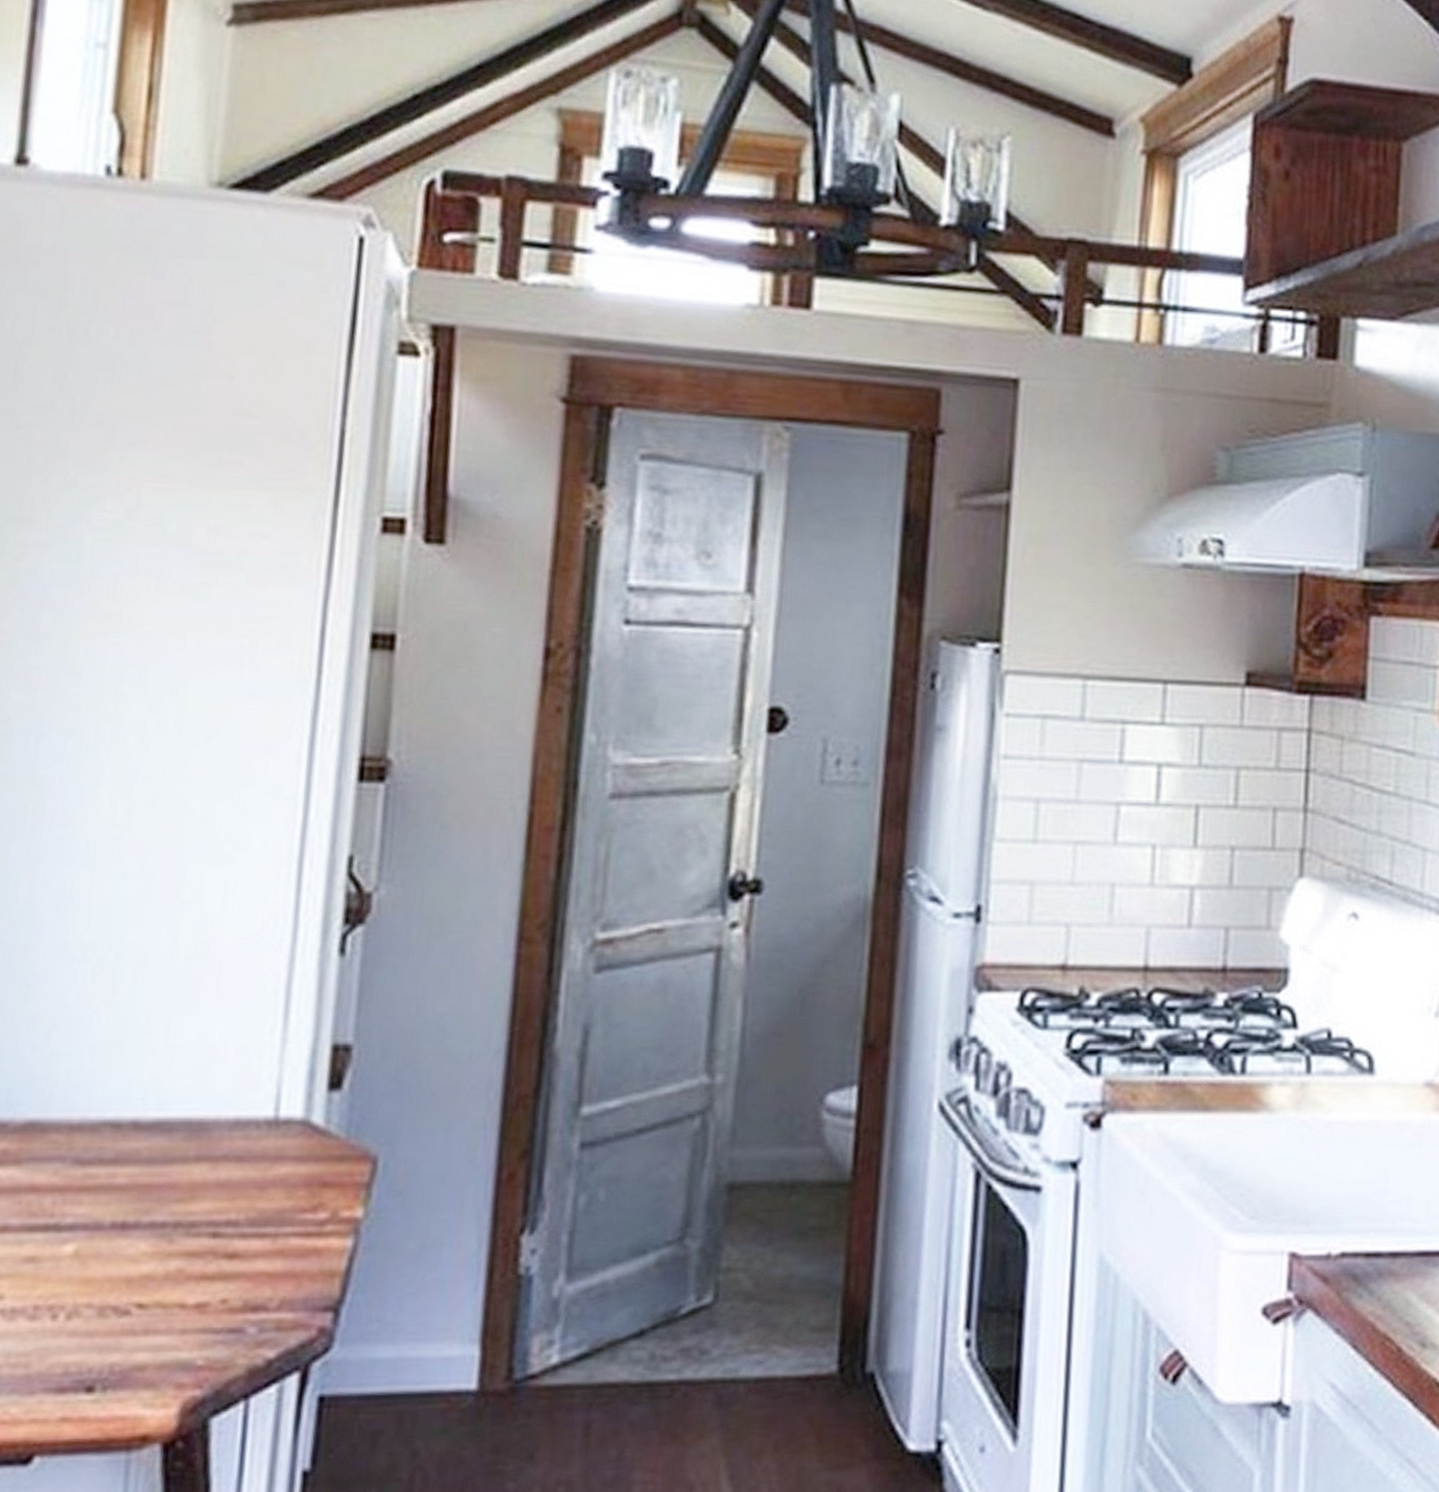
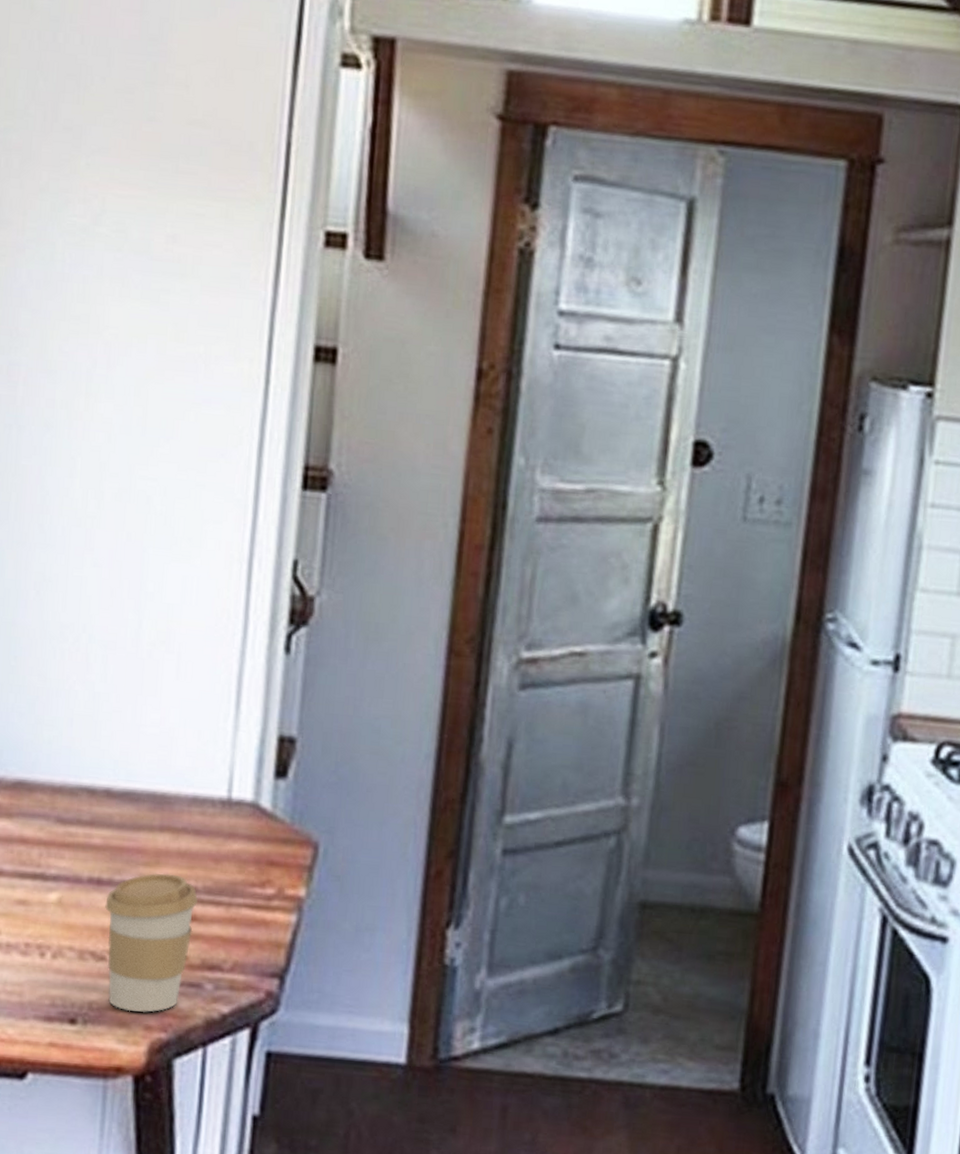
coffee cup: none [130,1208,239,1370] -> present [105,873,198,1012]

